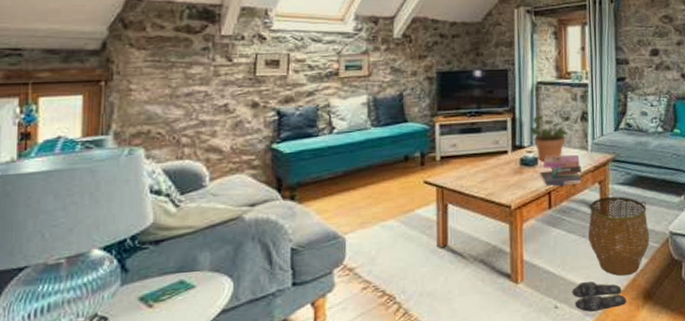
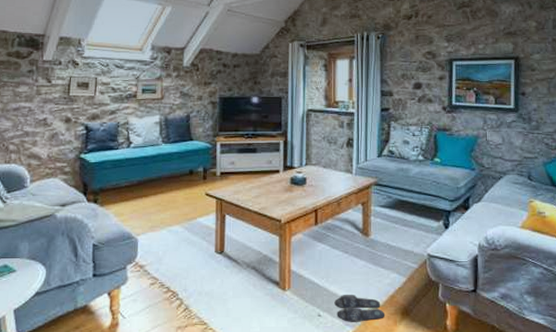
potted plant: present [530,115,574,162] -> none [300,139,340,182]
books: present [539,154,582,186] -> none [307,177,346,204]
basket: present [587,196,650,276] -> none [350,218,408,292]

